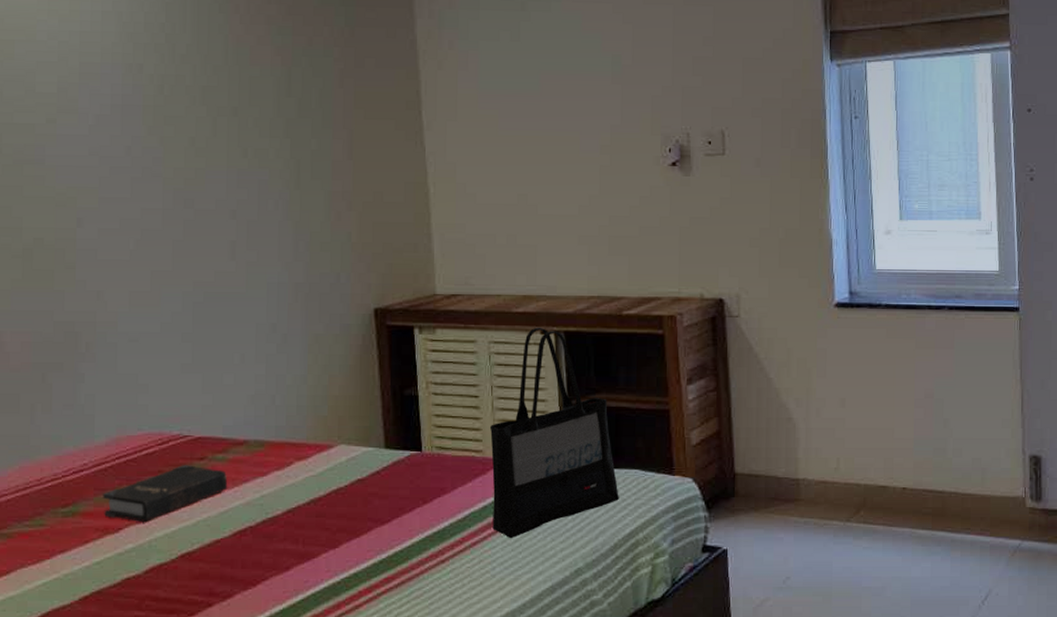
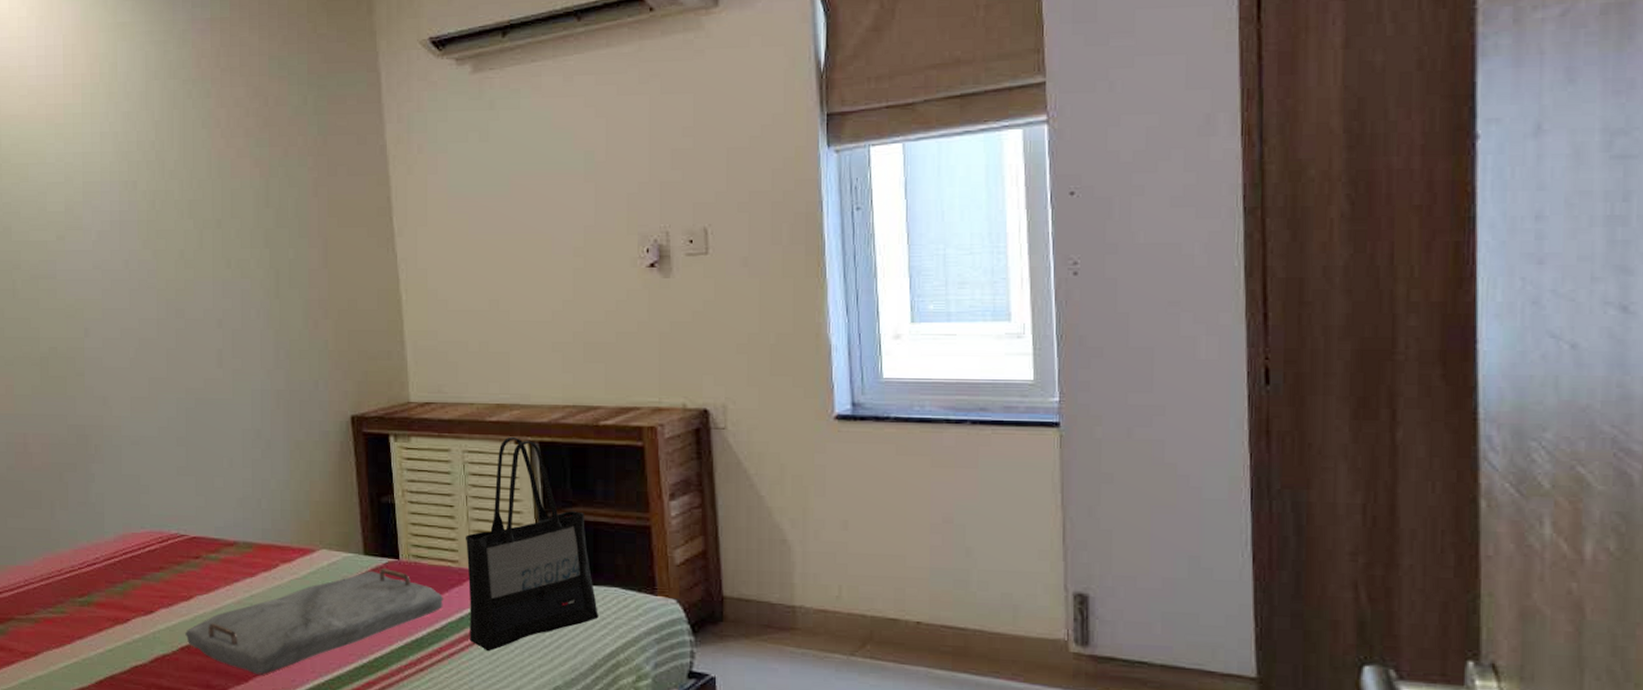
hardback book: present [103,464,228,522] -> none [113,562,221,615]
serving tray: none [186,460,468,578] -> present [185,567,444,675]

